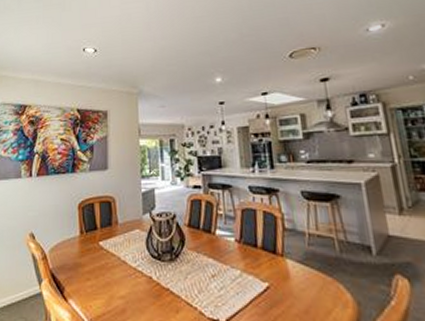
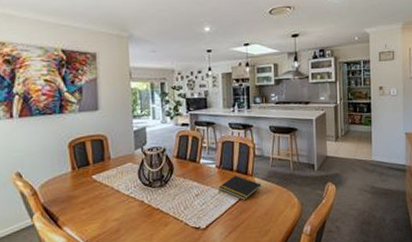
notepad: none [240,253,297,290] -> present [218,175,262,201]

